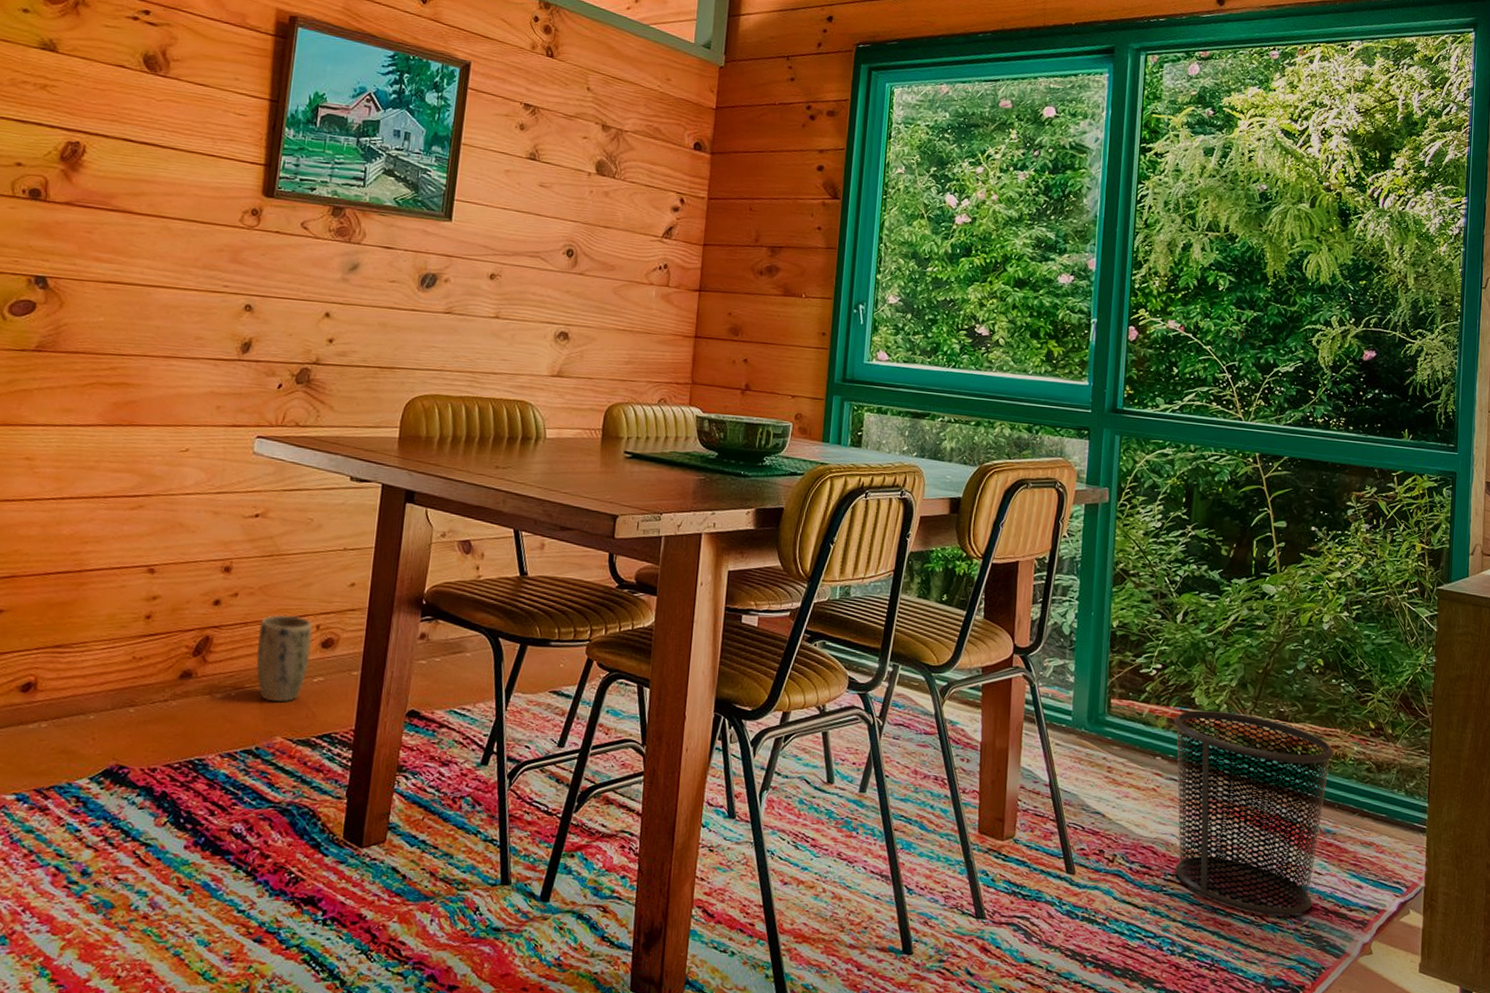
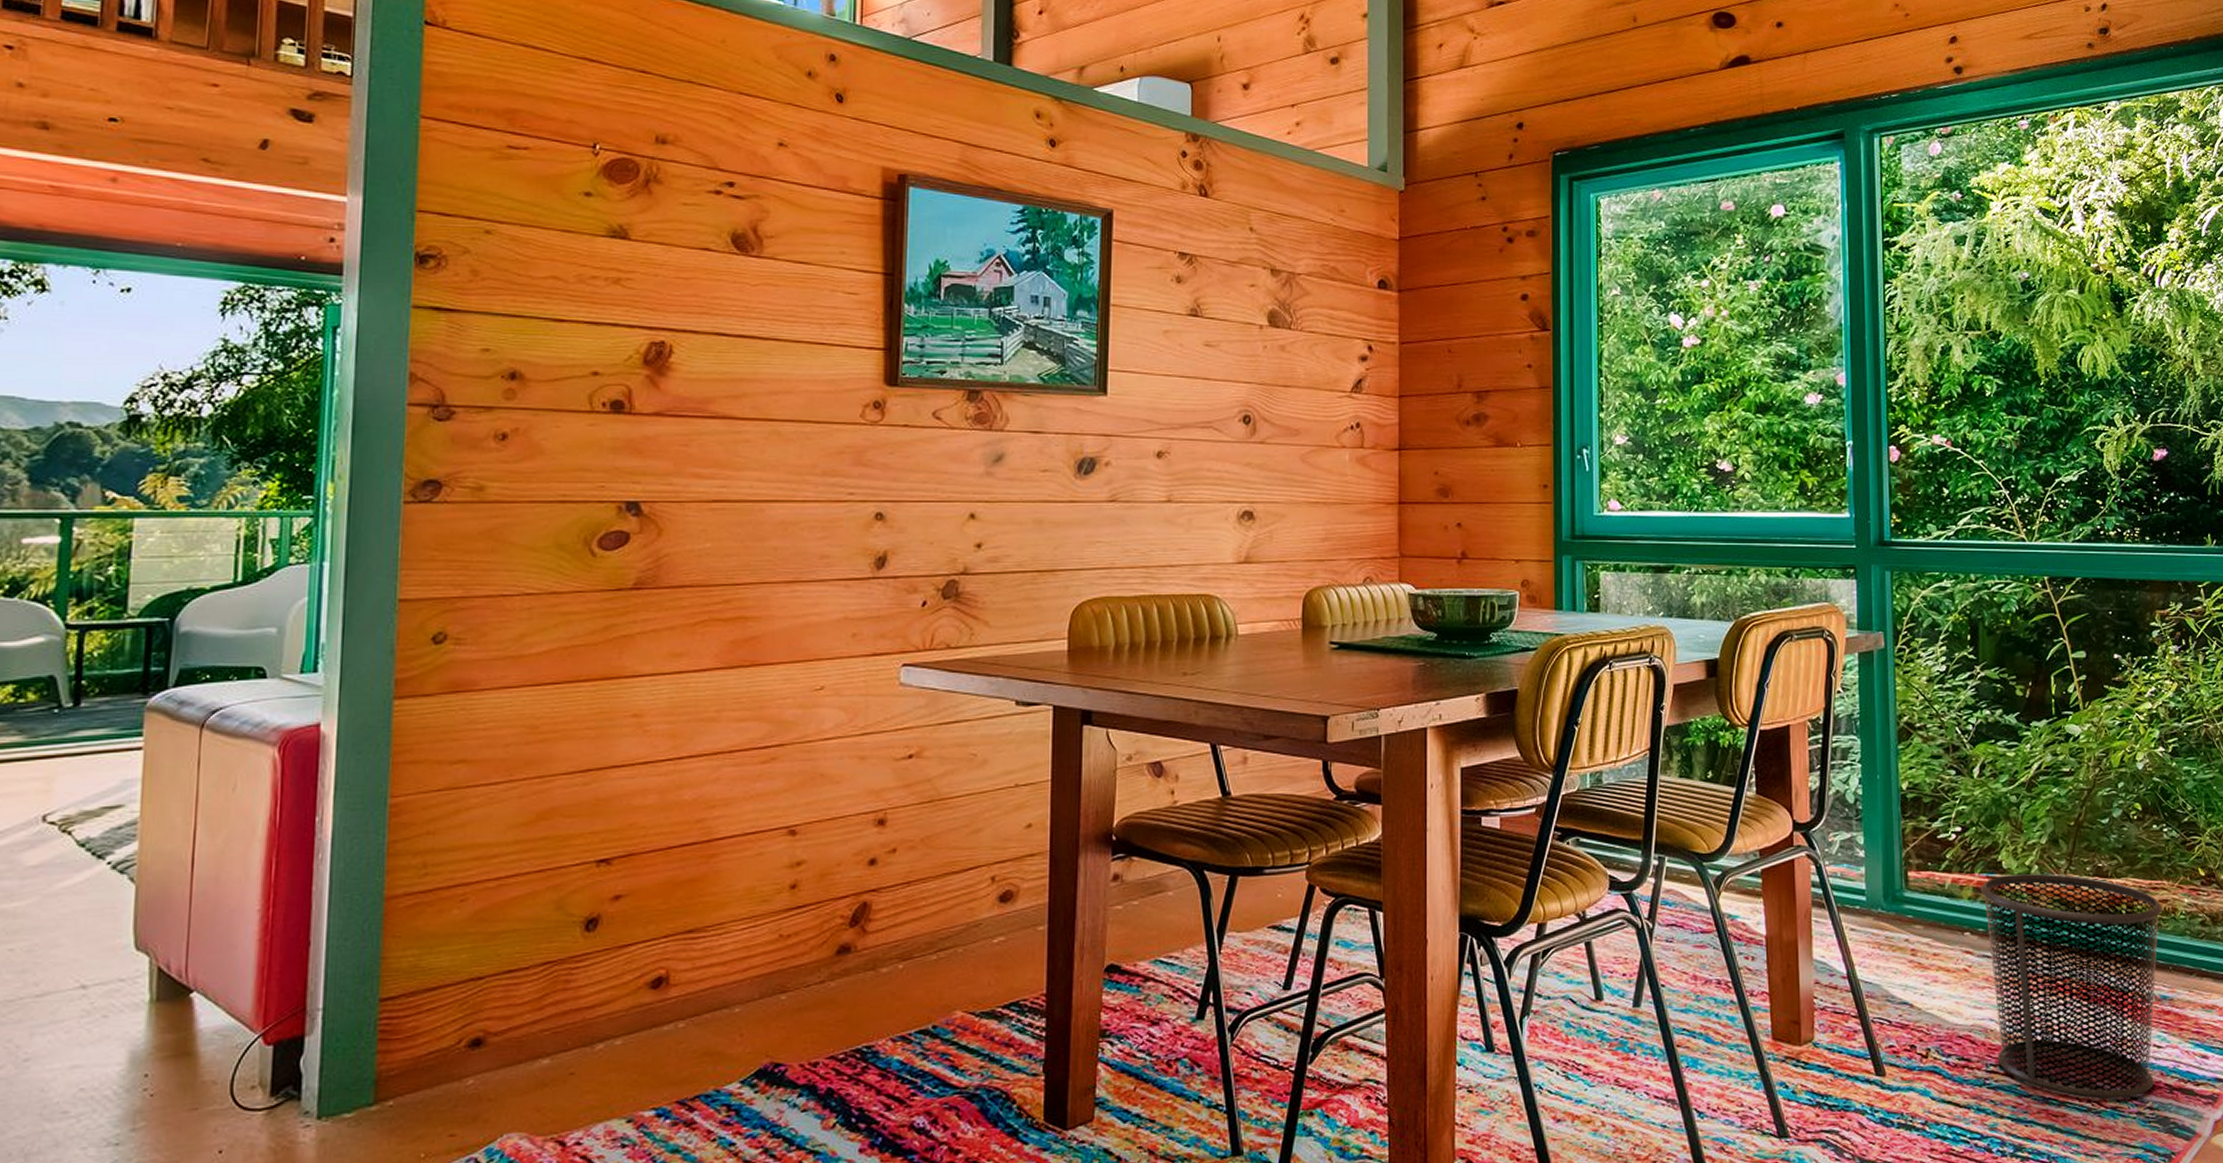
plant pot: present [255,615,313,703] -> none [924,869,988,972]

